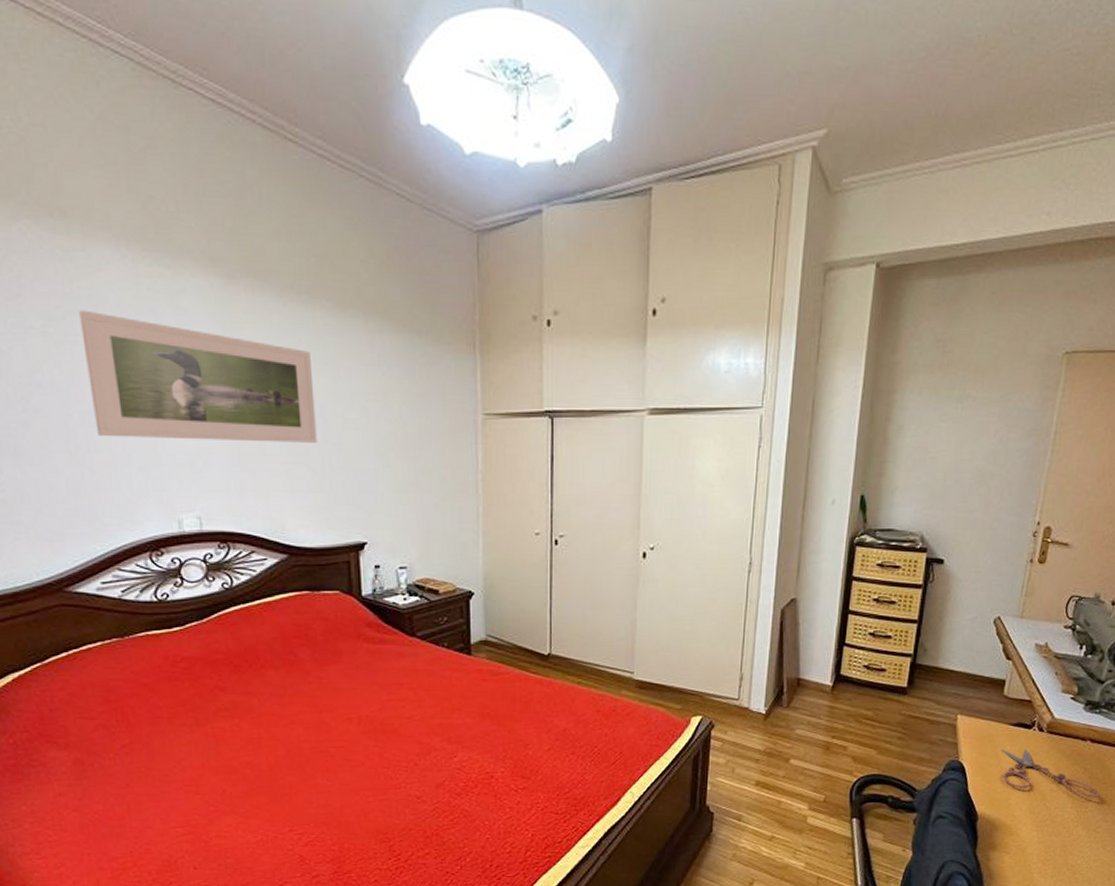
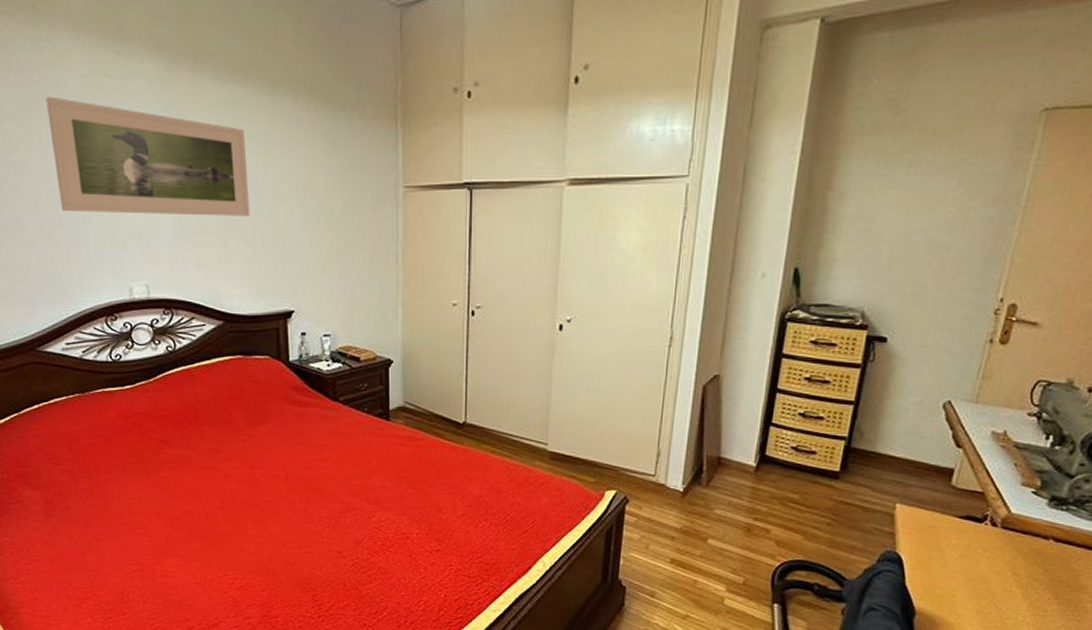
shears: present [1001,748,1100,798] -> none [945,543,1062,602]

